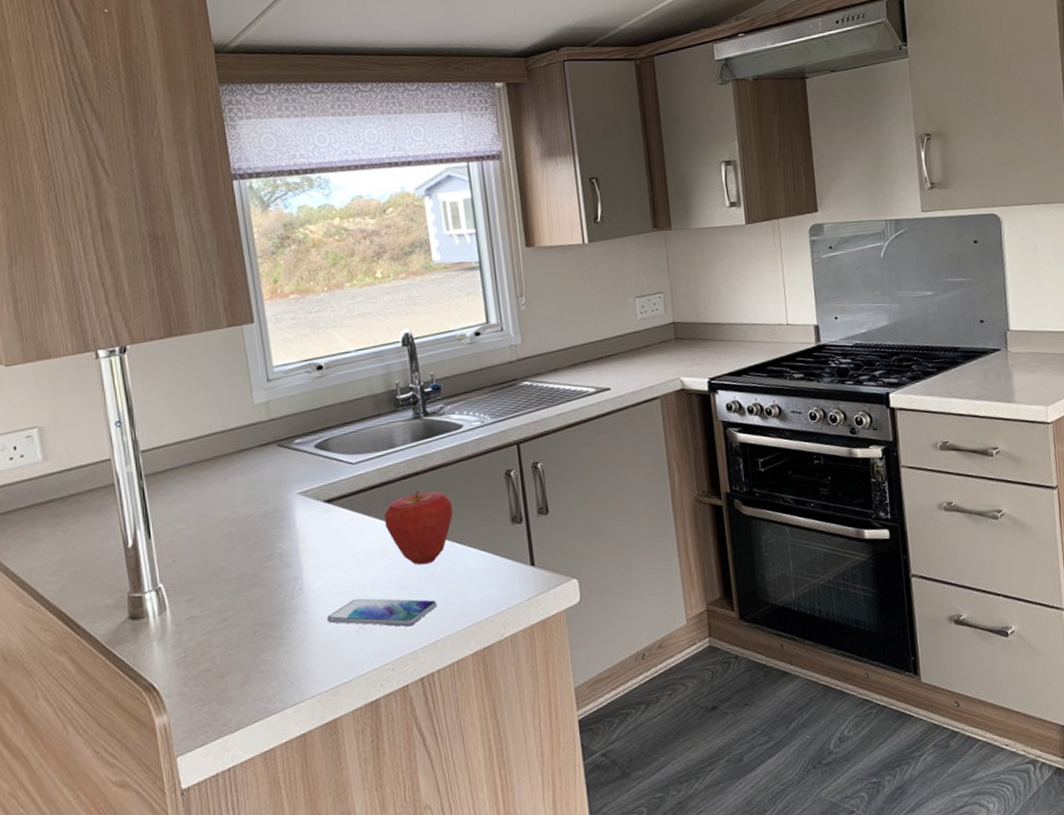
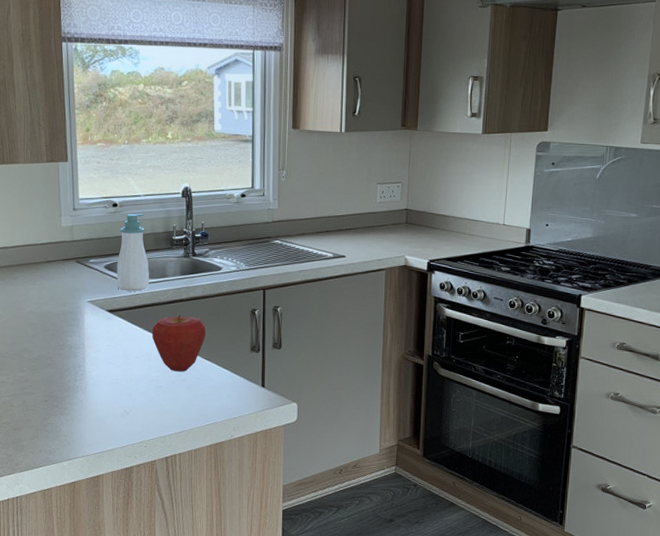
smartphone: present [326,598,437,627] -> none [99,389,185,417]
soap bottle: none [329,373,375,473] -> present [116,213,150,292]

